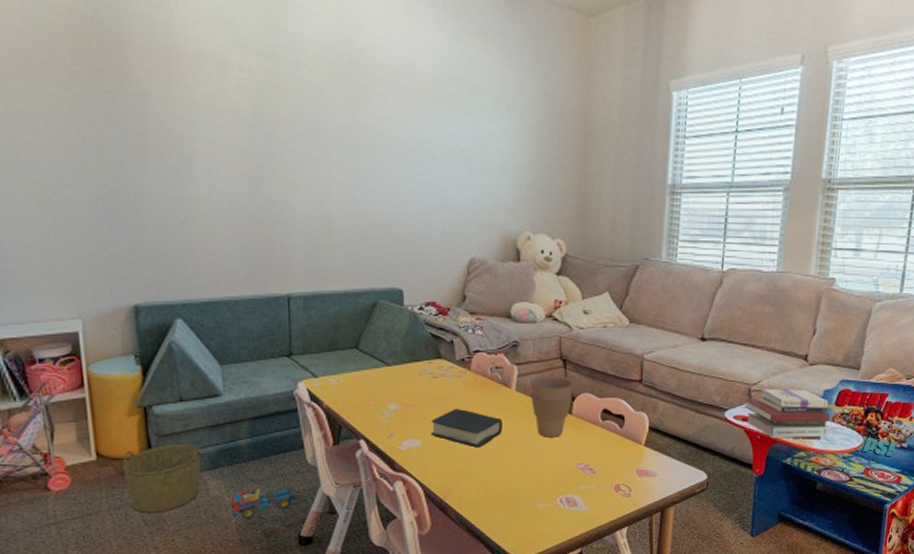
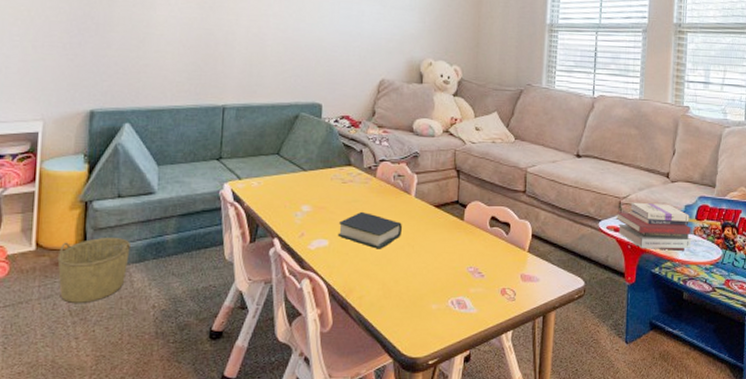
toy truck: present [230,486,300,518] -> none [151,281,215,311]
cup: present [530,374,575,438] -> none [428,183,467,242]

